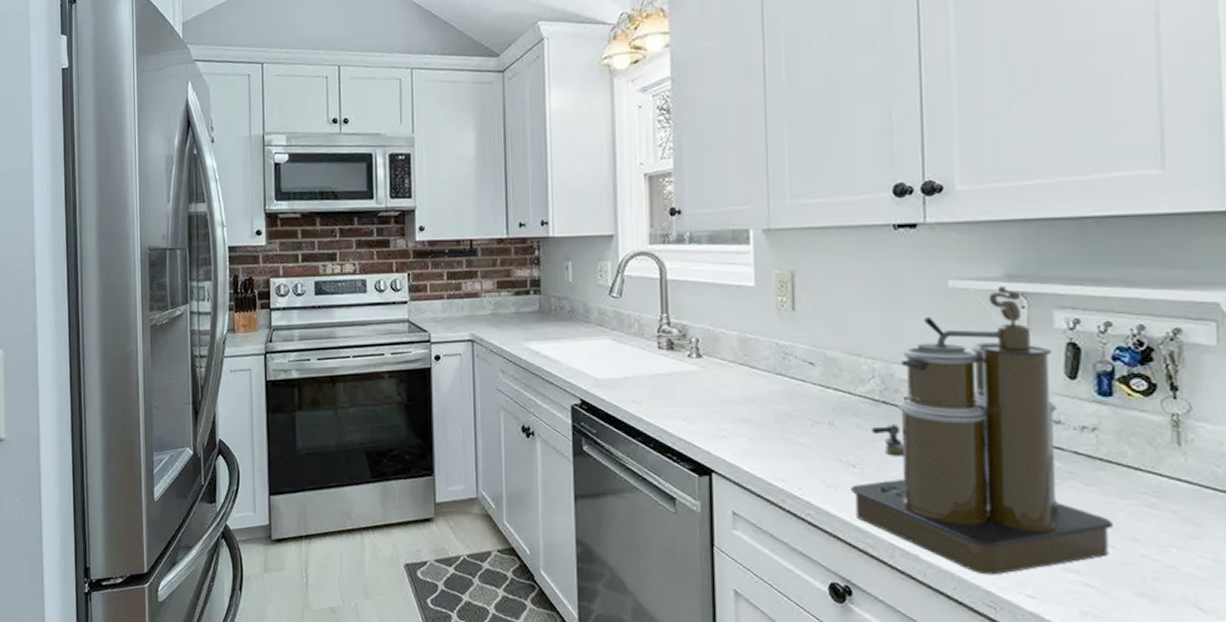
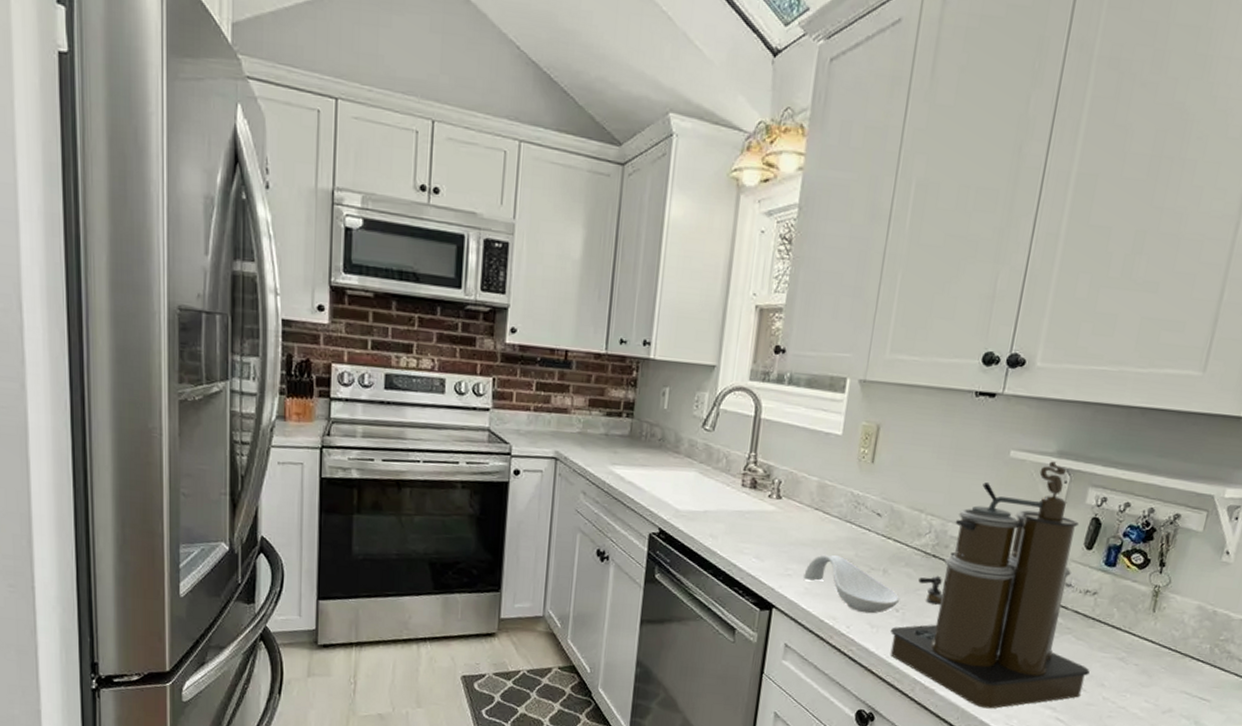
spoon rest: none [740,411,855,472] -> present [803,554,901,614]

